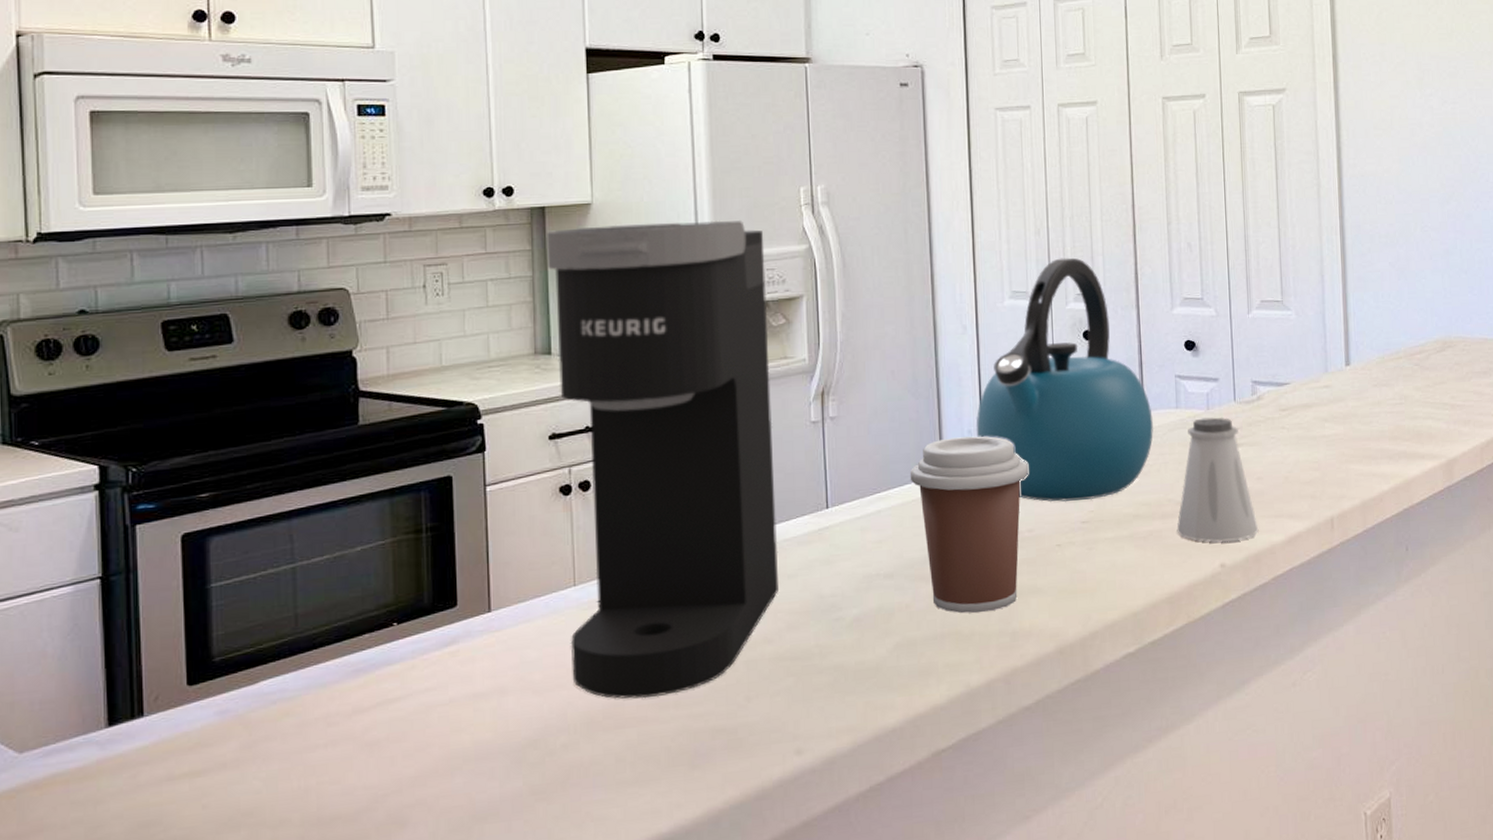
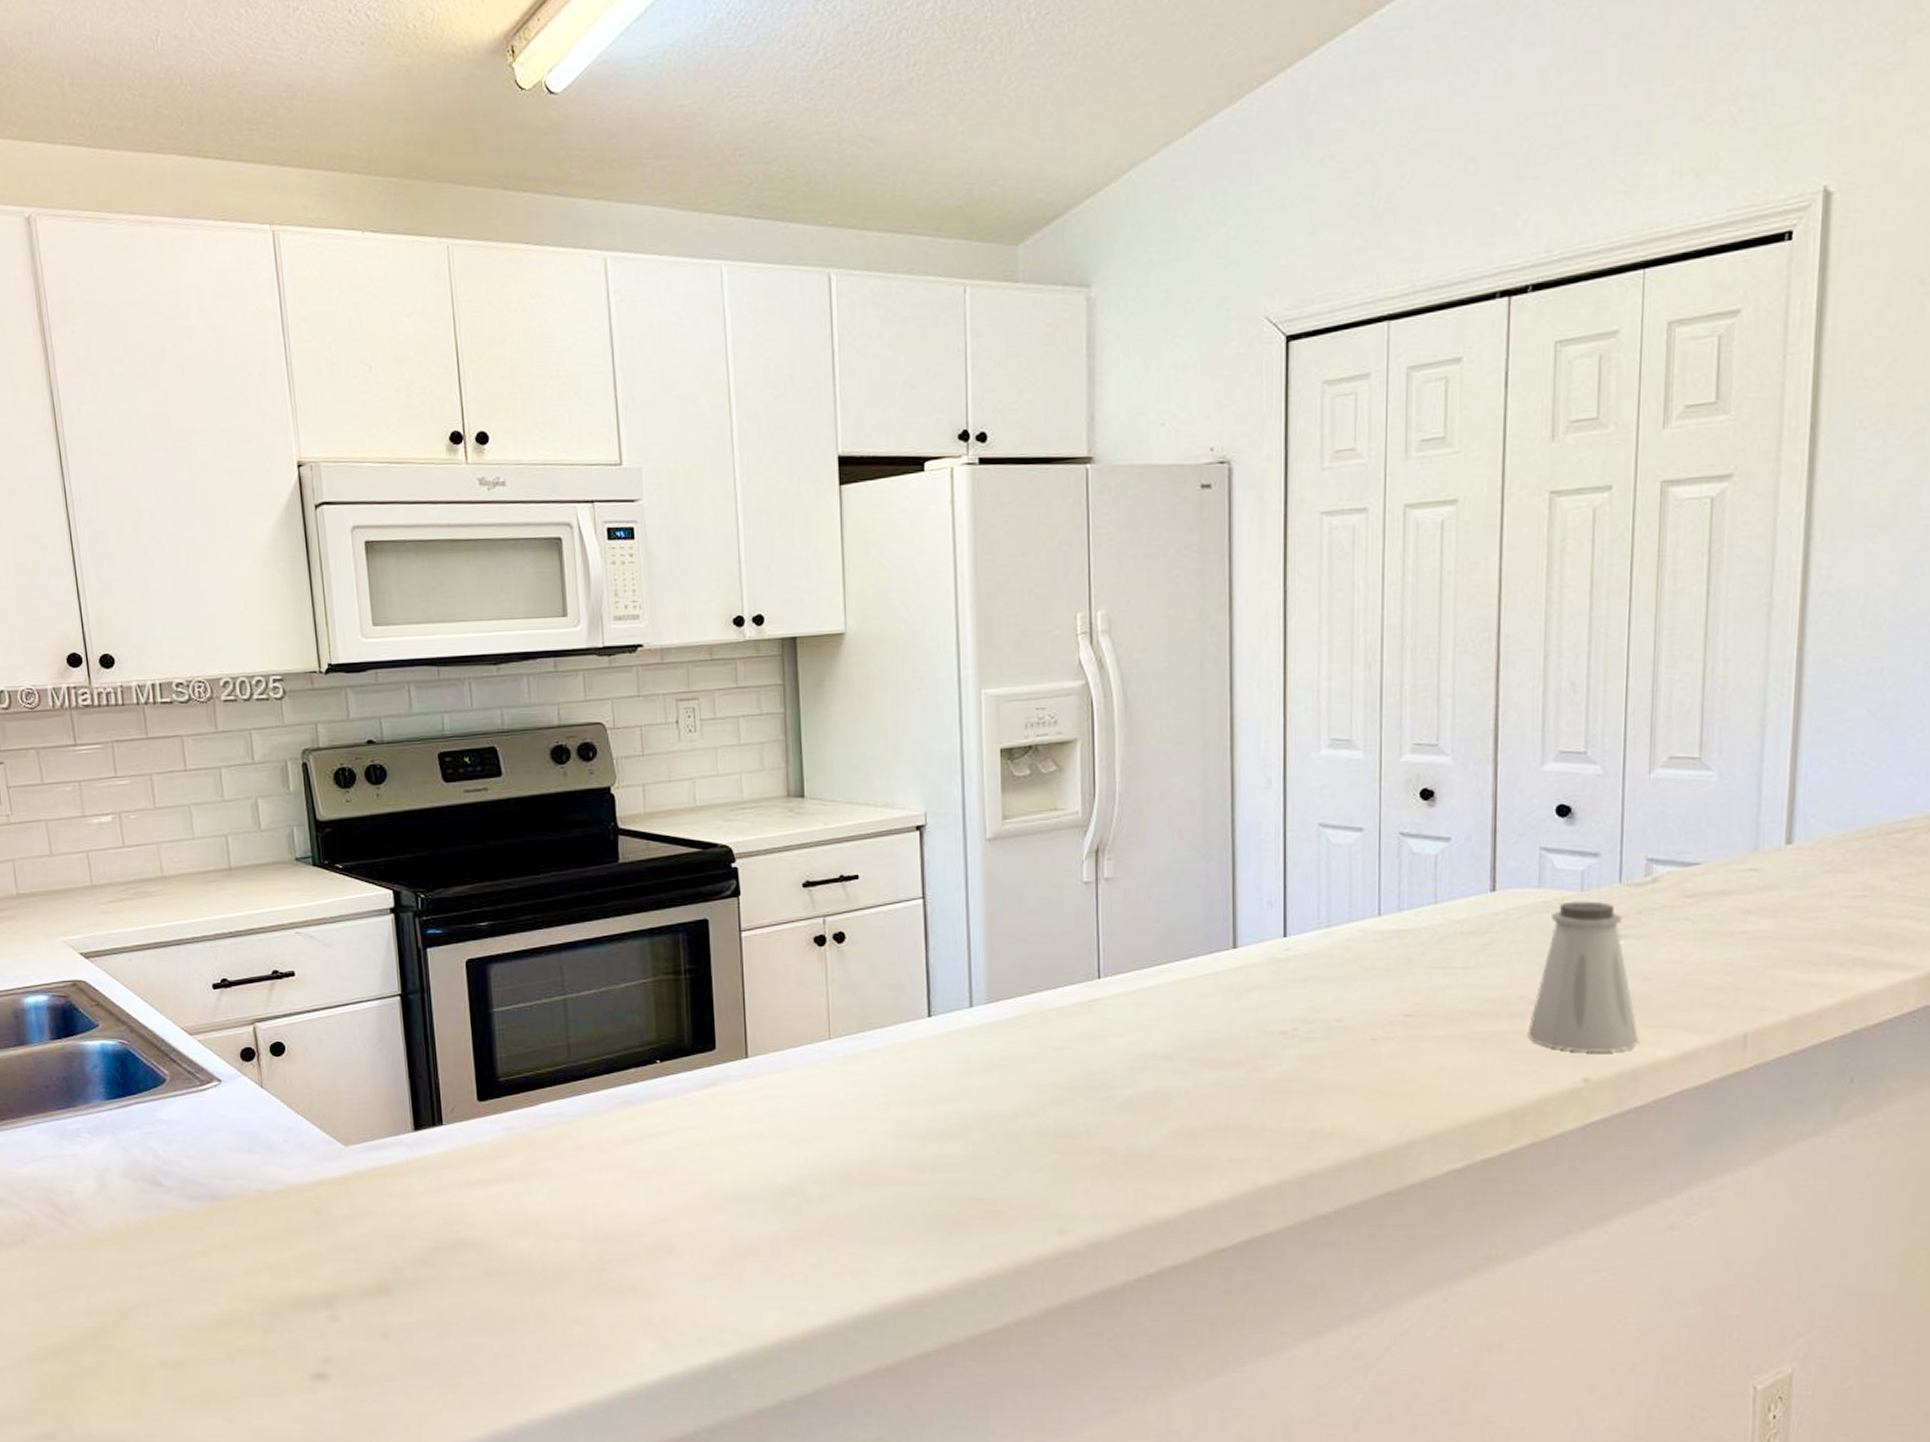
coffee maker: present [547,219,778,699] -> none [799,651,1043,1160]
coffee cup: present [909,436,1029,614] -> none [1195,908,1341,1107]
kettle: present [976,257,1153,502] -> none [1277,698,1506,990]

